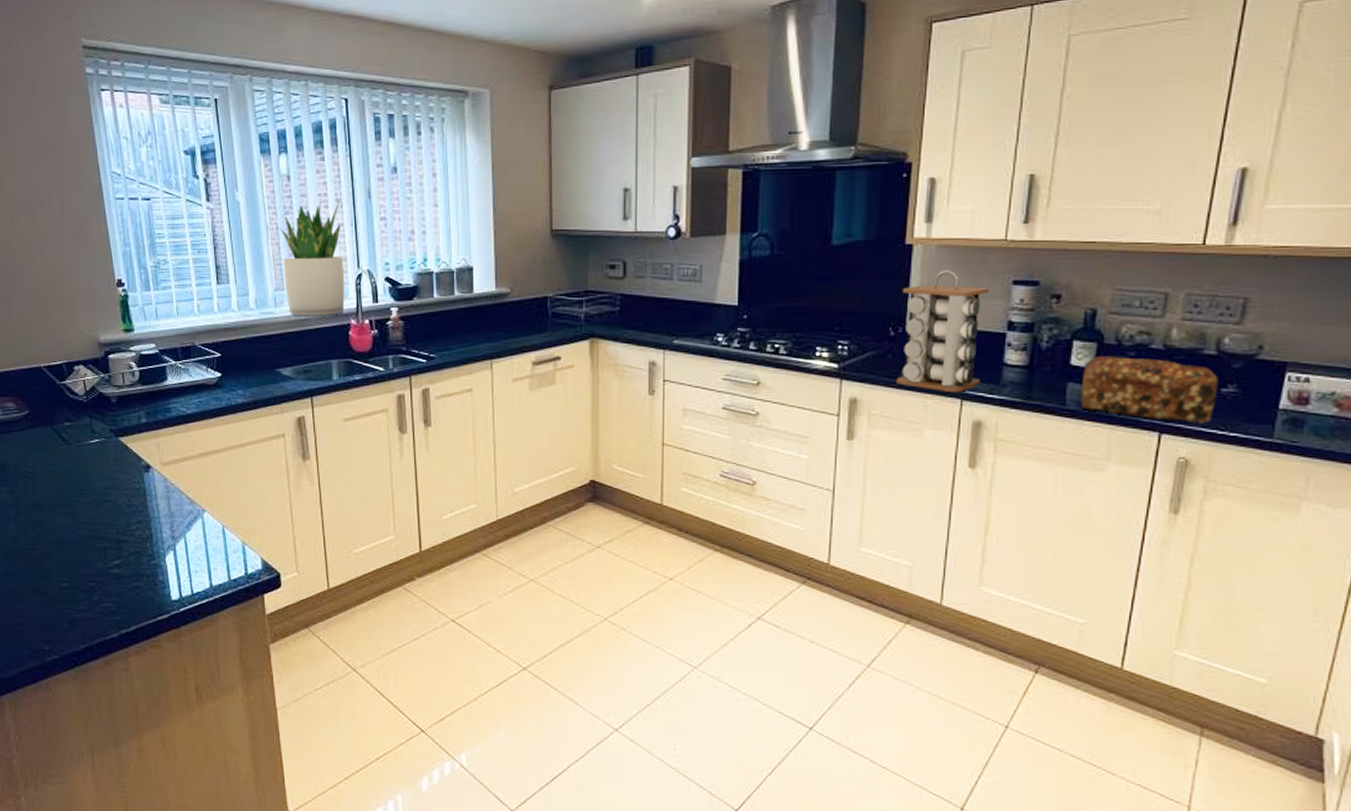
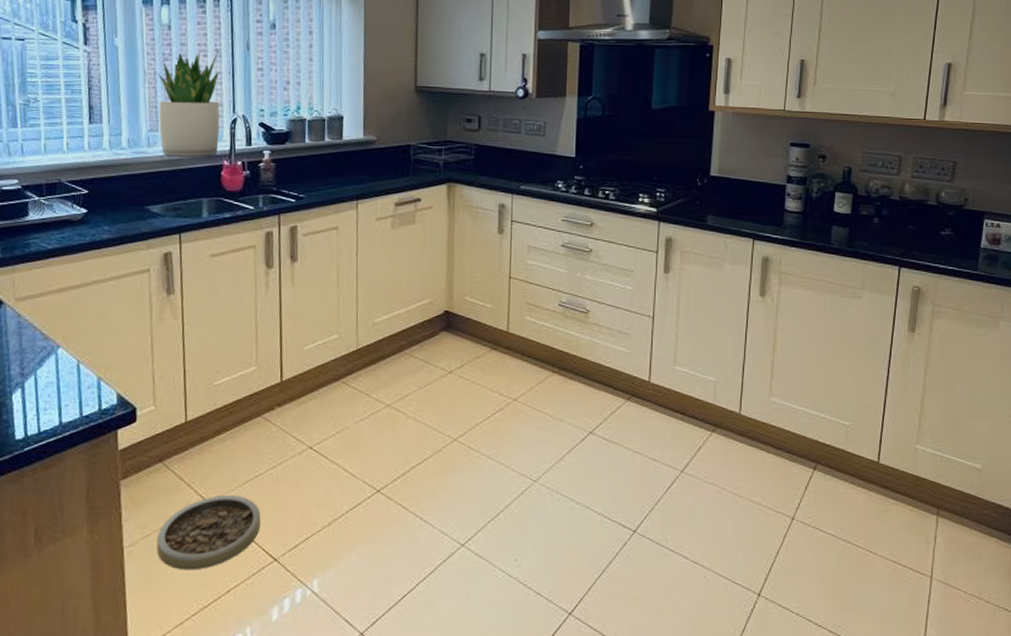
pet bowl: none [308,663,406,736] -> present [156,494,261,570]
spice rack: present [895,270,988,393] -> none [702,133,772,234]
bread loaf: present [1081,355,1219,424] -> none [842,204,939,259]

